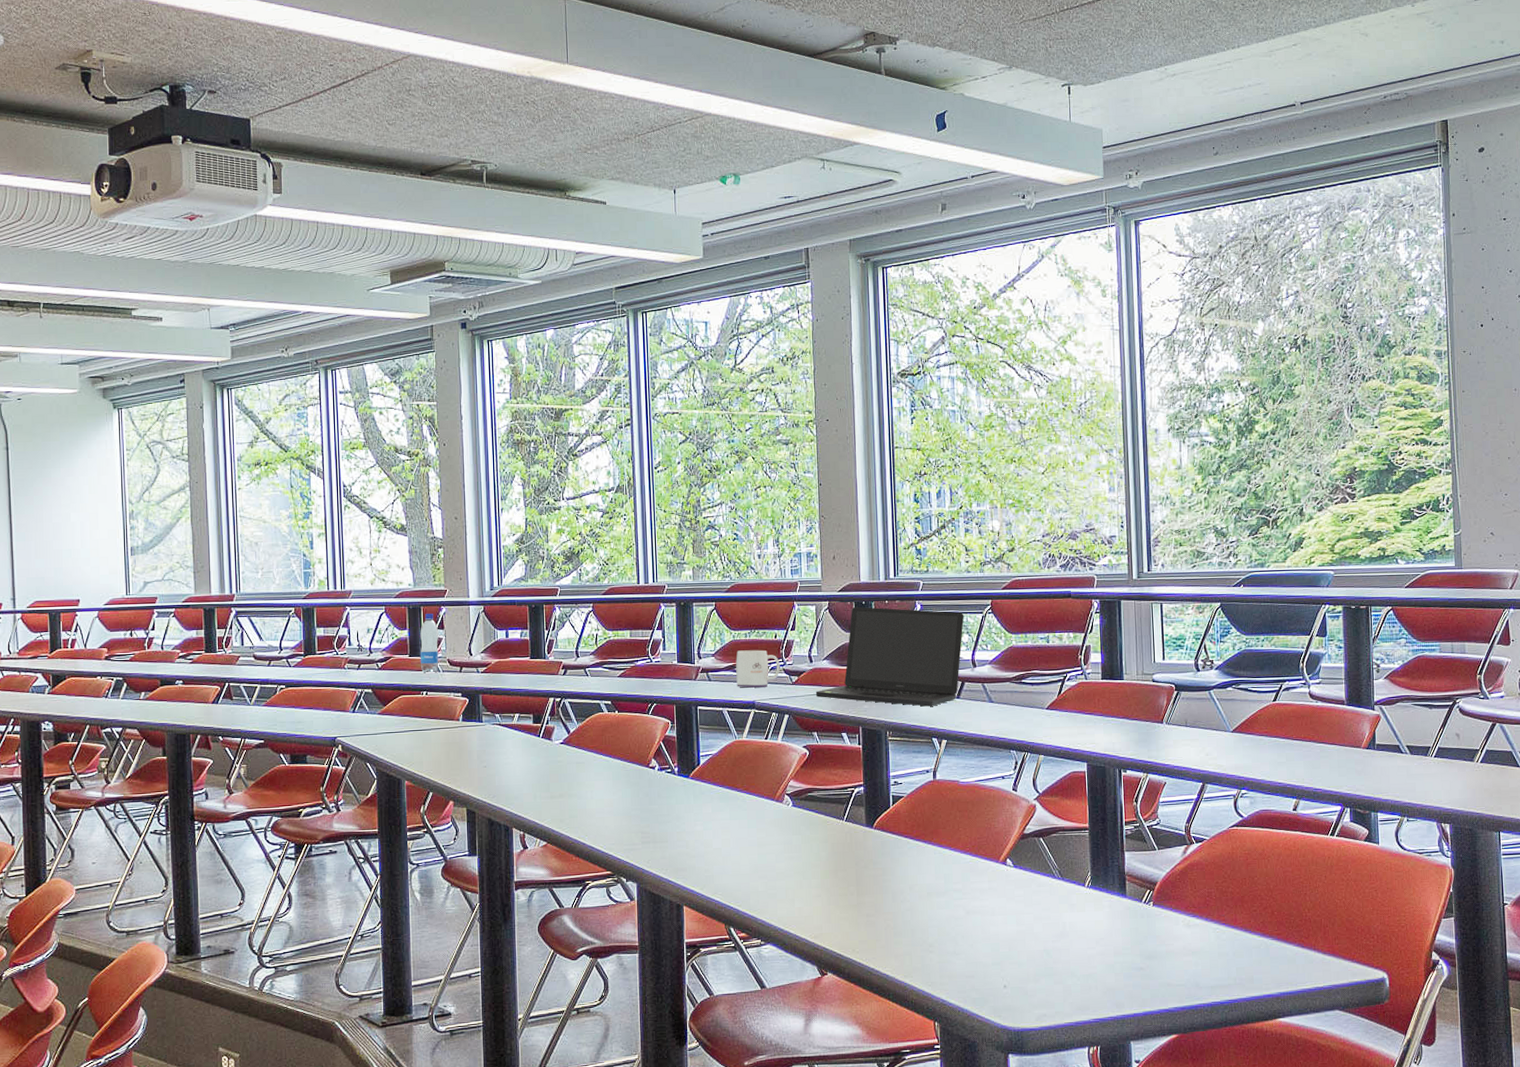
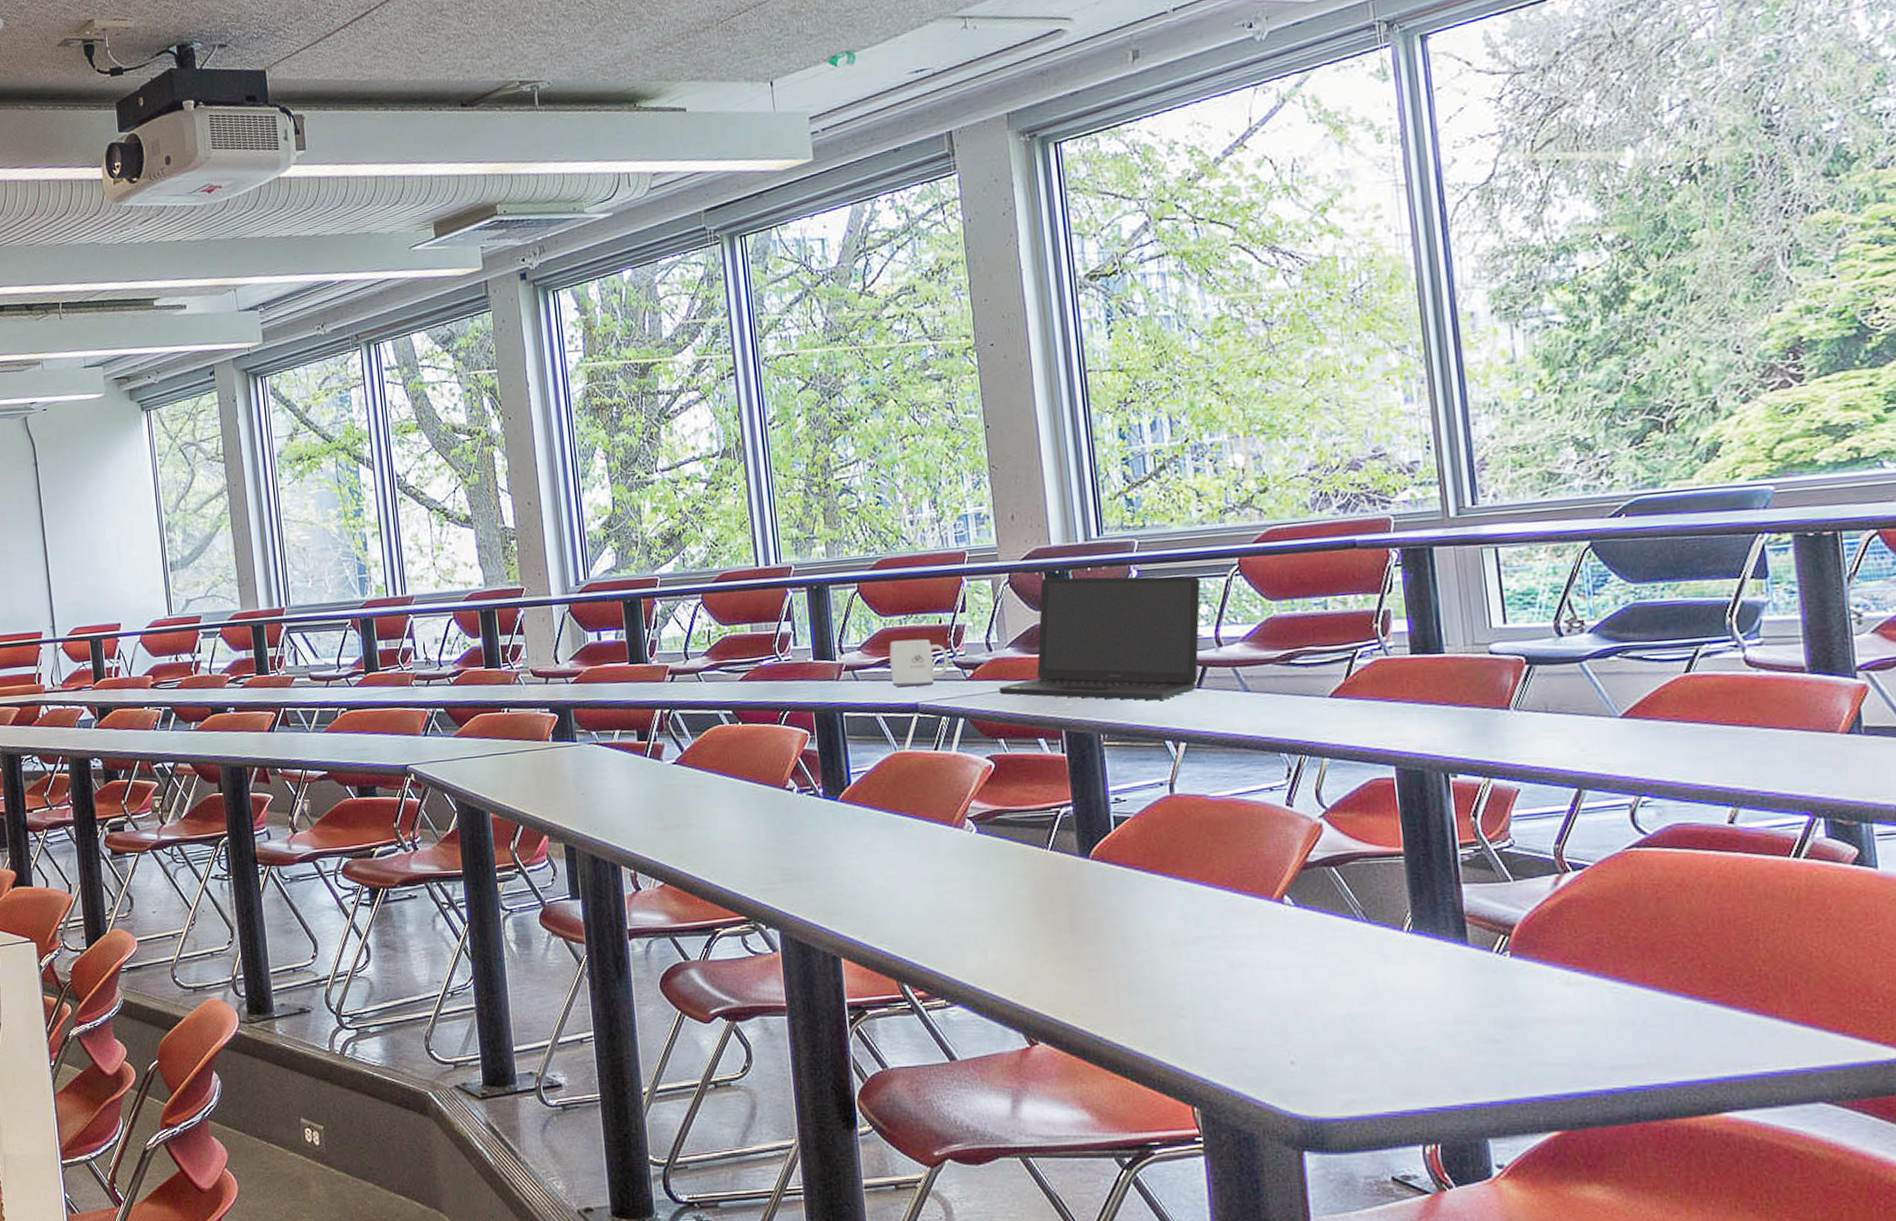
bottle: present [420,613,439,673] -> none [496,616,521,687]

